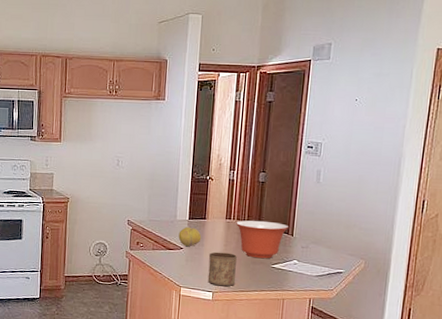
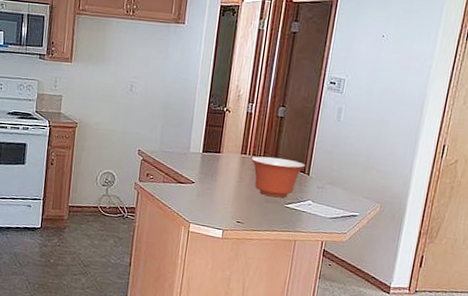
fruit: present [178,226,202,247] -> none [190,160,215,182]
cup: present [207,252,237,287] -> none [218,188,250,225]

